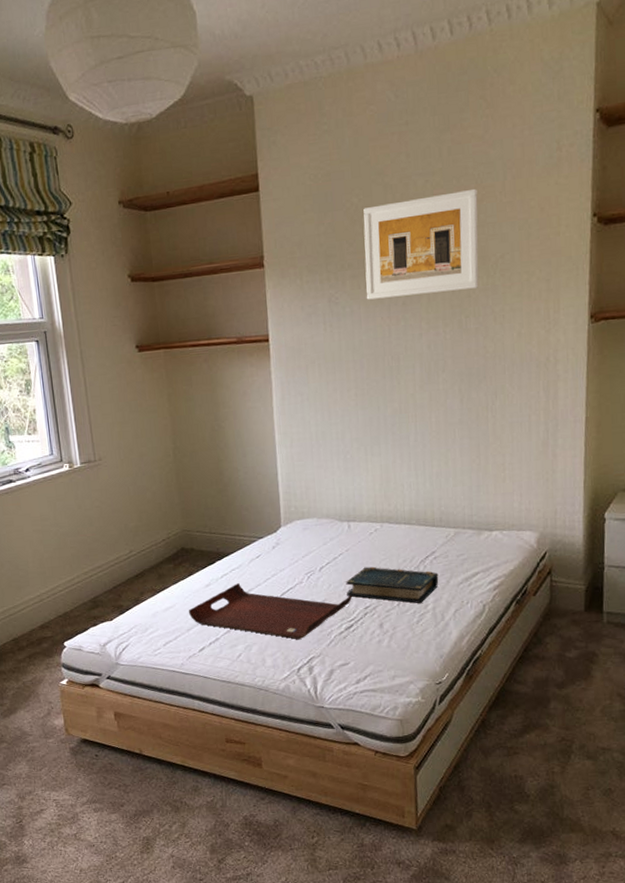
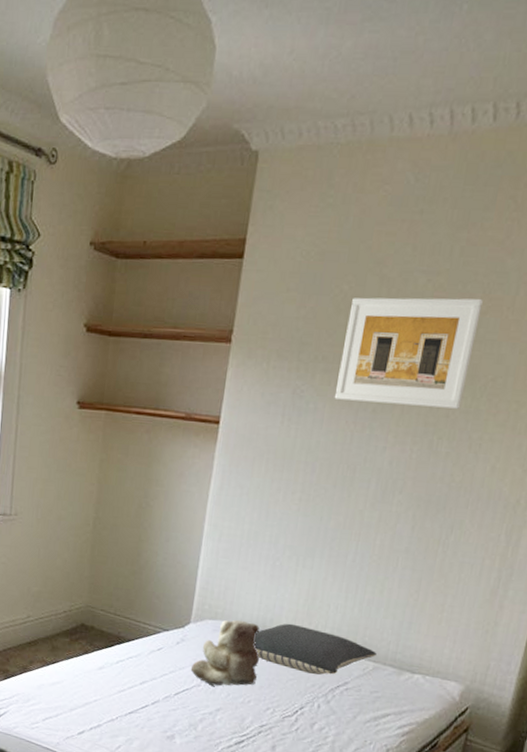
serving tray: present [188,583,352,639] -> none [75,672,249,744]
teddy bear: none [290,514,352,580] -> present [190,619,260,686]
pillow: none [341,508,455,551] -> present [254,623,377,675]
book: present [346,566,439,603] -> none [244,683,346,733]

